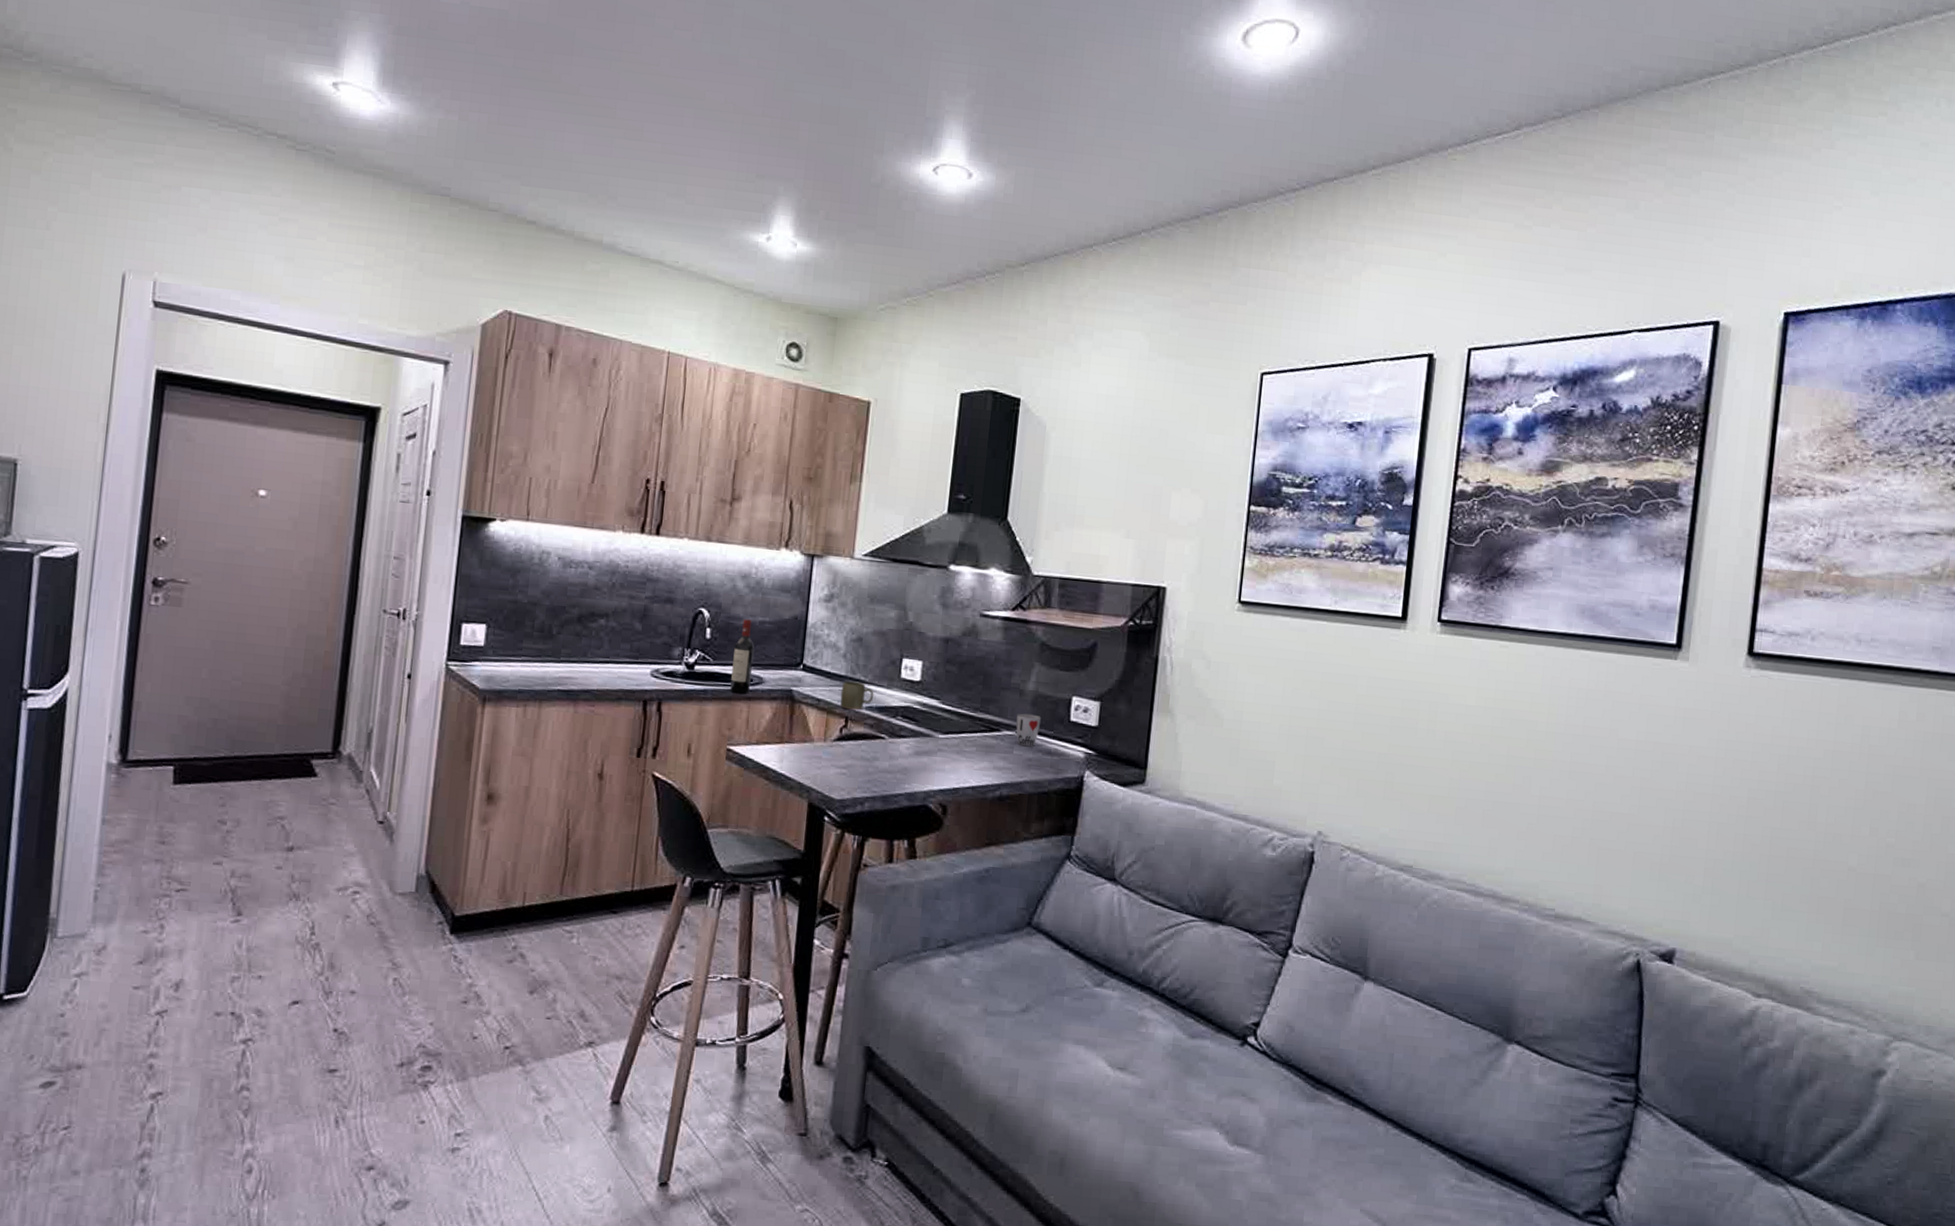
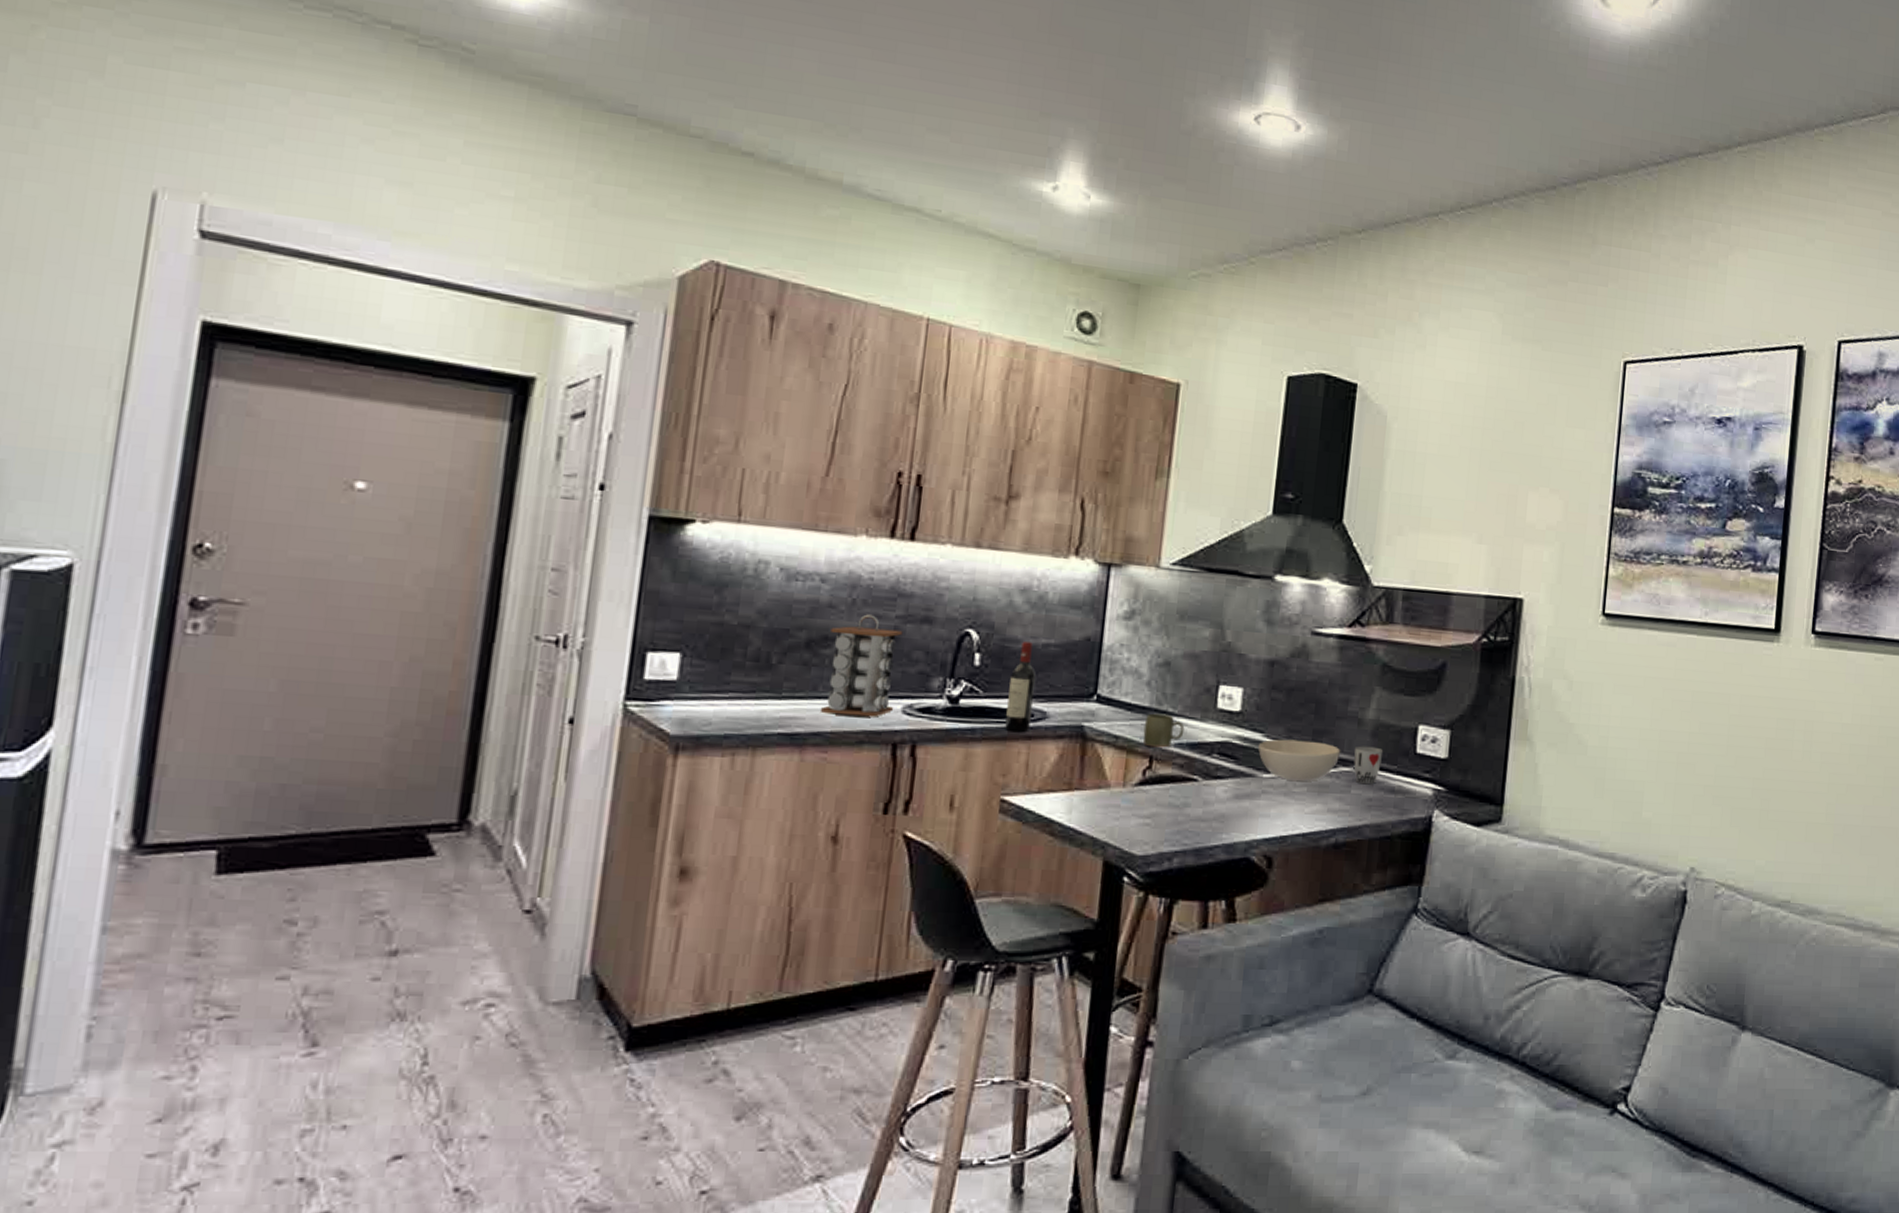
spice rack: none [590,595,651,679] -> present [821,614,903,718]
bowl: none [934,705,1005,743] -> present [1257,739,1341,782]

